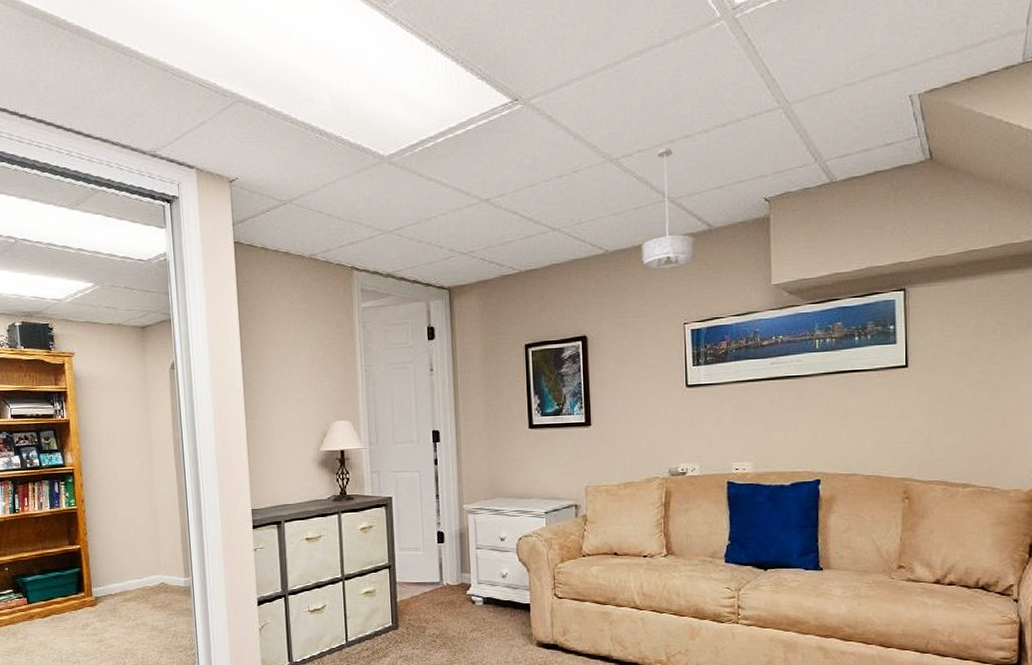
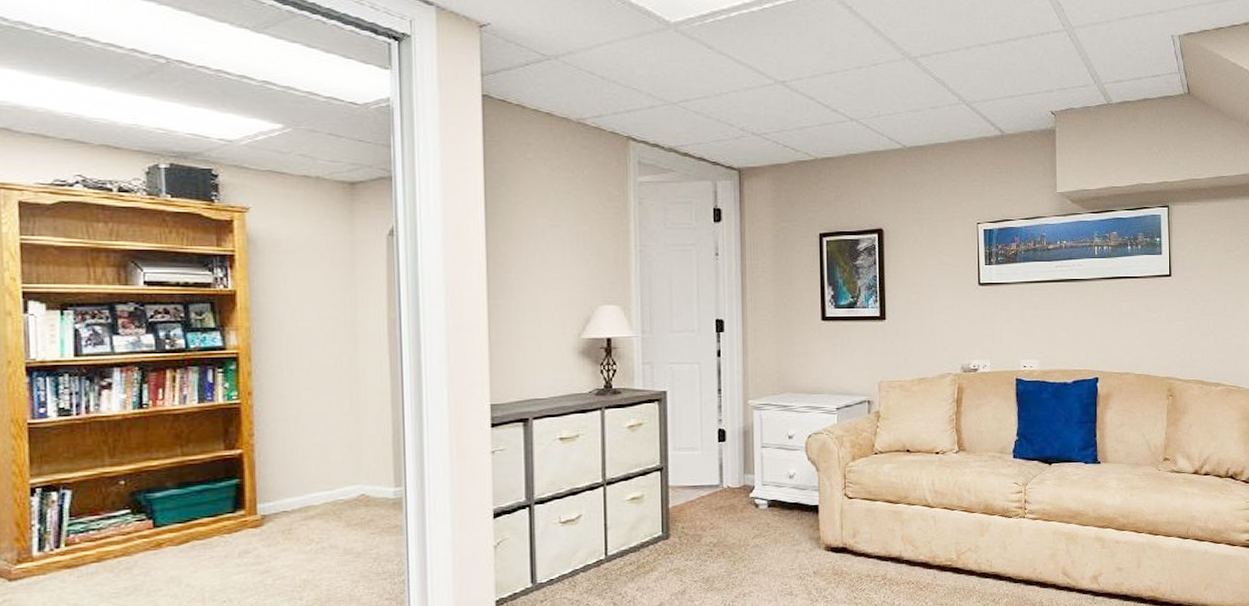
ceiling light fixture: present [641,148,696,270] -> none [937,53,989,170]

